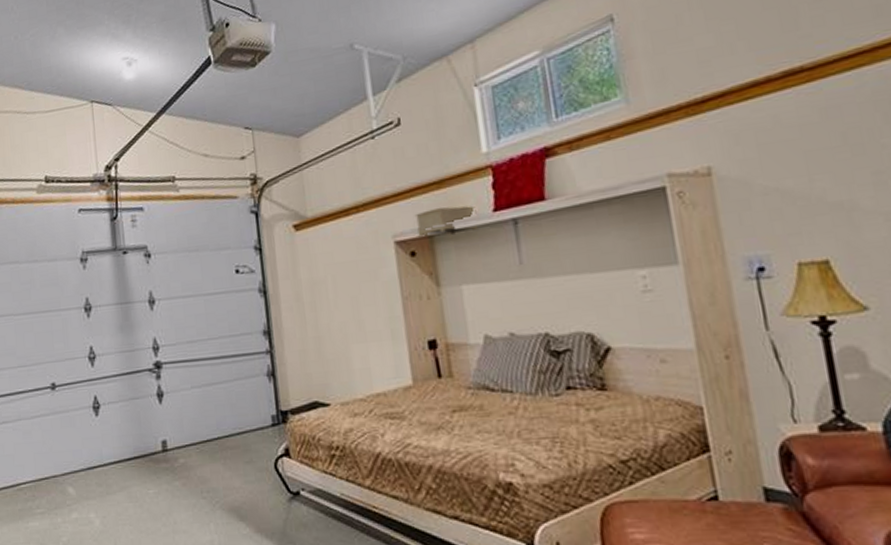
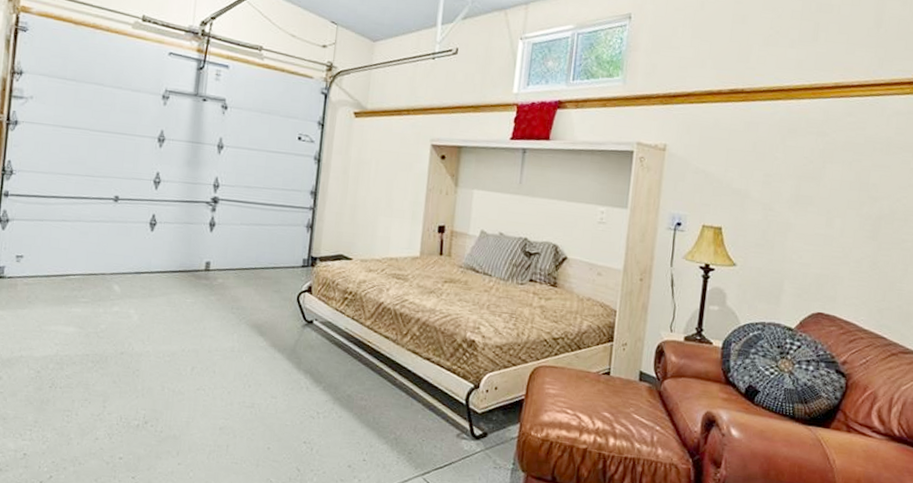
decorative box: present [414,206,479,237] -> none [449,126,498,151]

